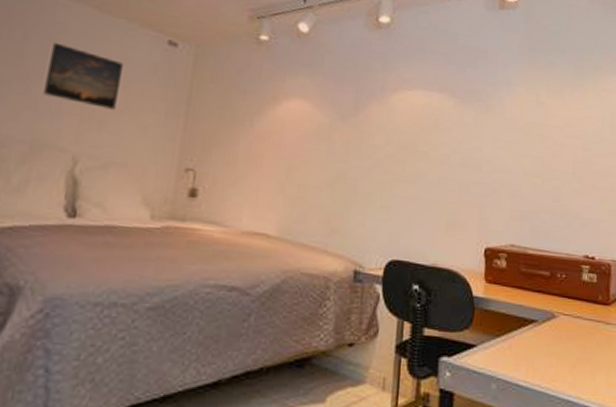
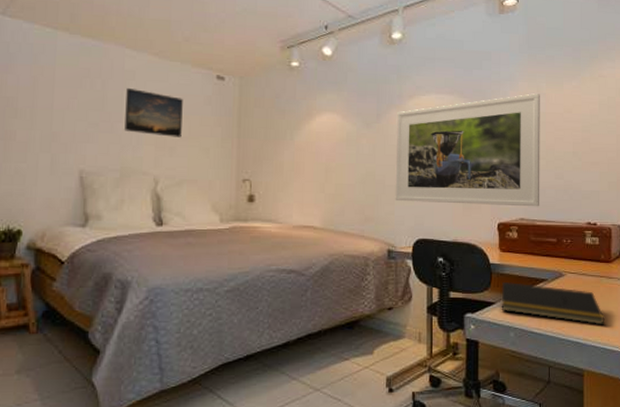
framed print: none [367,101,539,233] -> present [395,93,540,207]
notepad: none [482,321,601,381] -> present [500,282,605,325]

